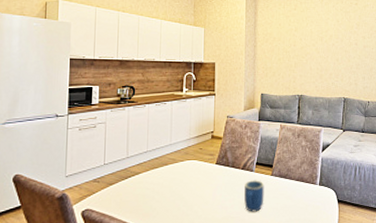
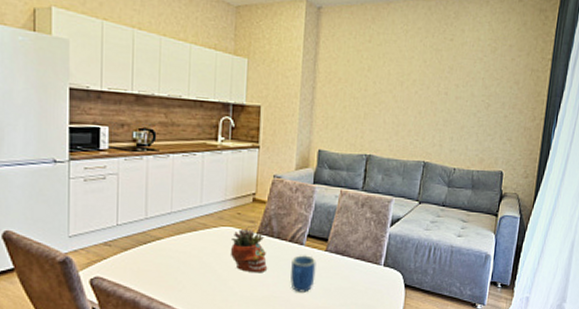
succulent planter: none [194,160,225,197] -> present [230,228,268,272]

